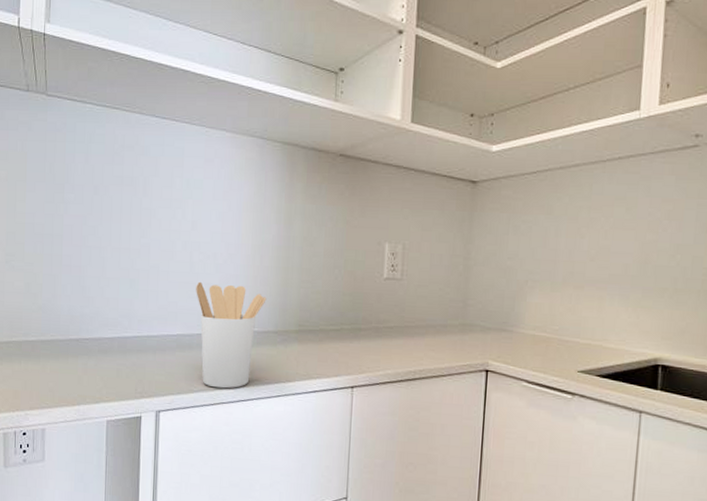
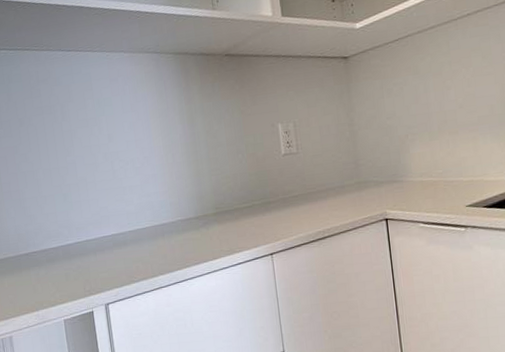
utensil holder: present [196,281,267,389] -> none [121,183,184,276]

